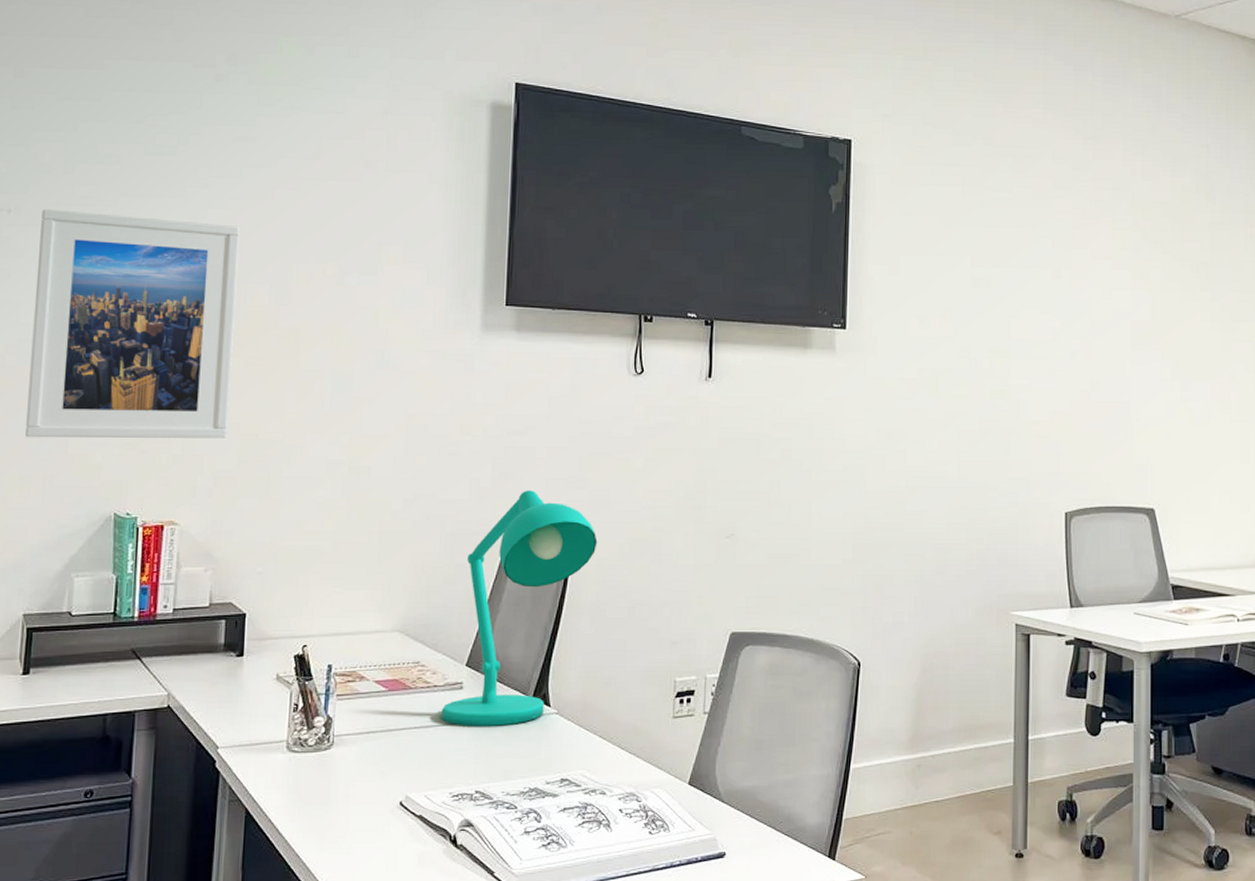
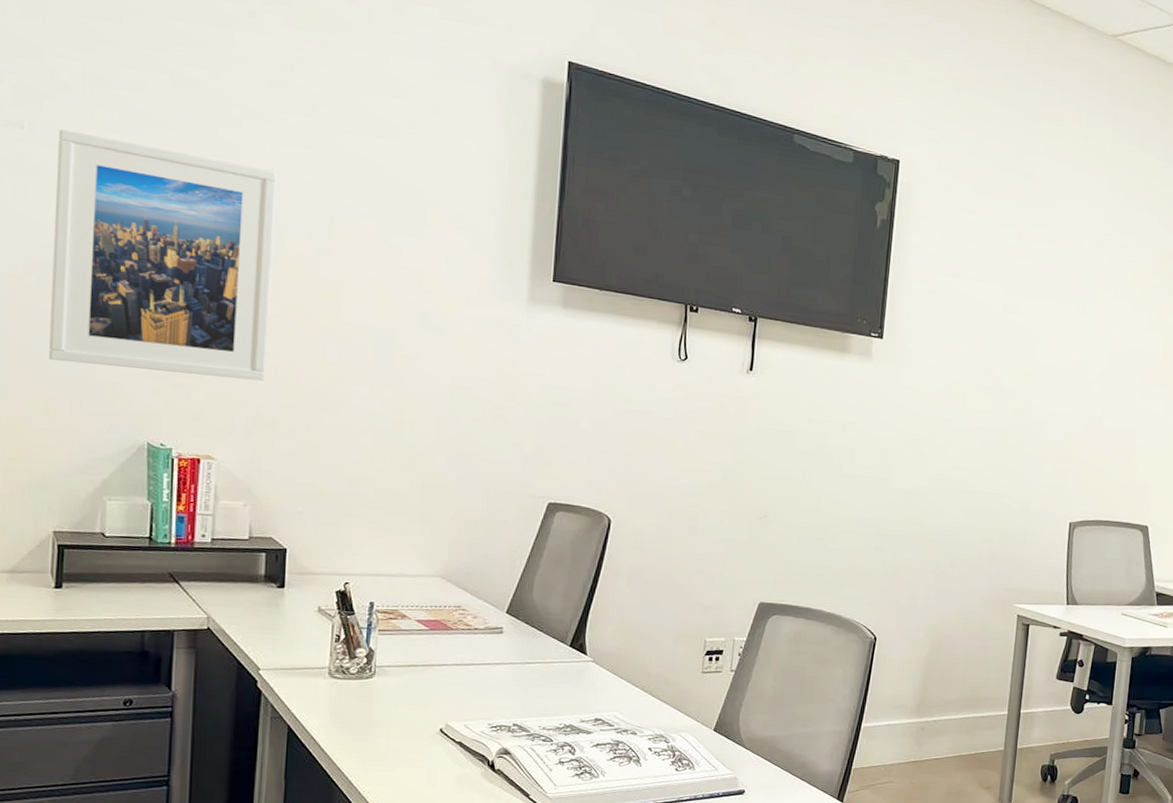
desk lamp: present [441,490,598,728] -> none [481,458,637,669]

